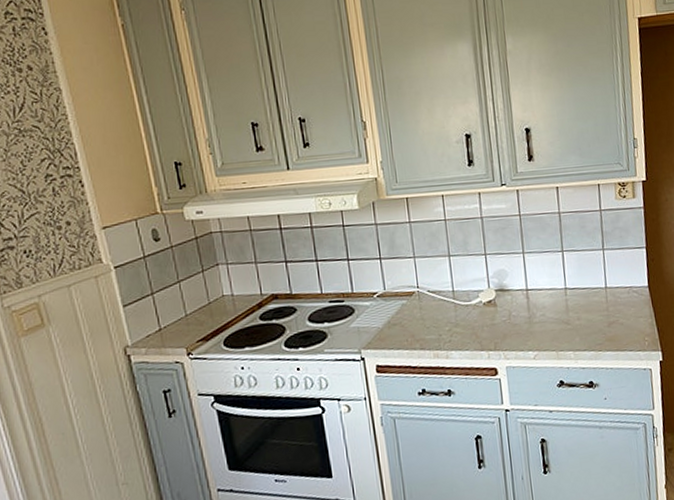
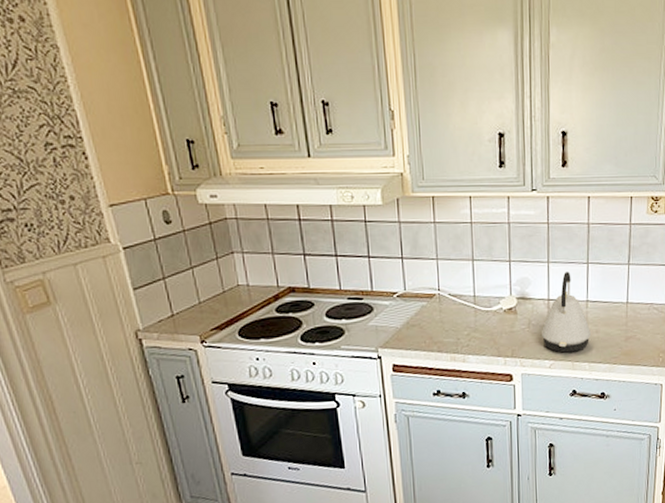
kettle: none [523,261,573,343] -> present [542,272,591,353]

